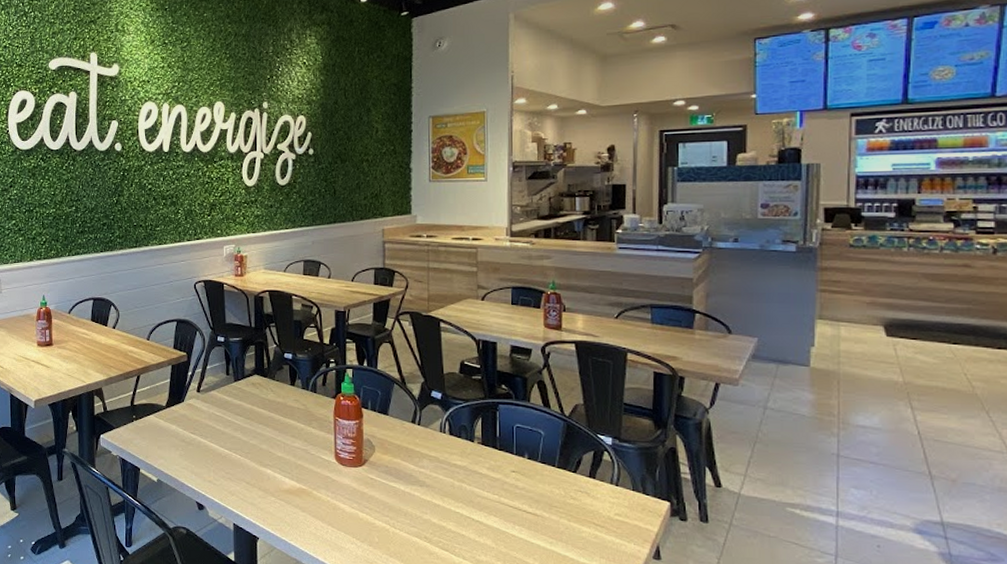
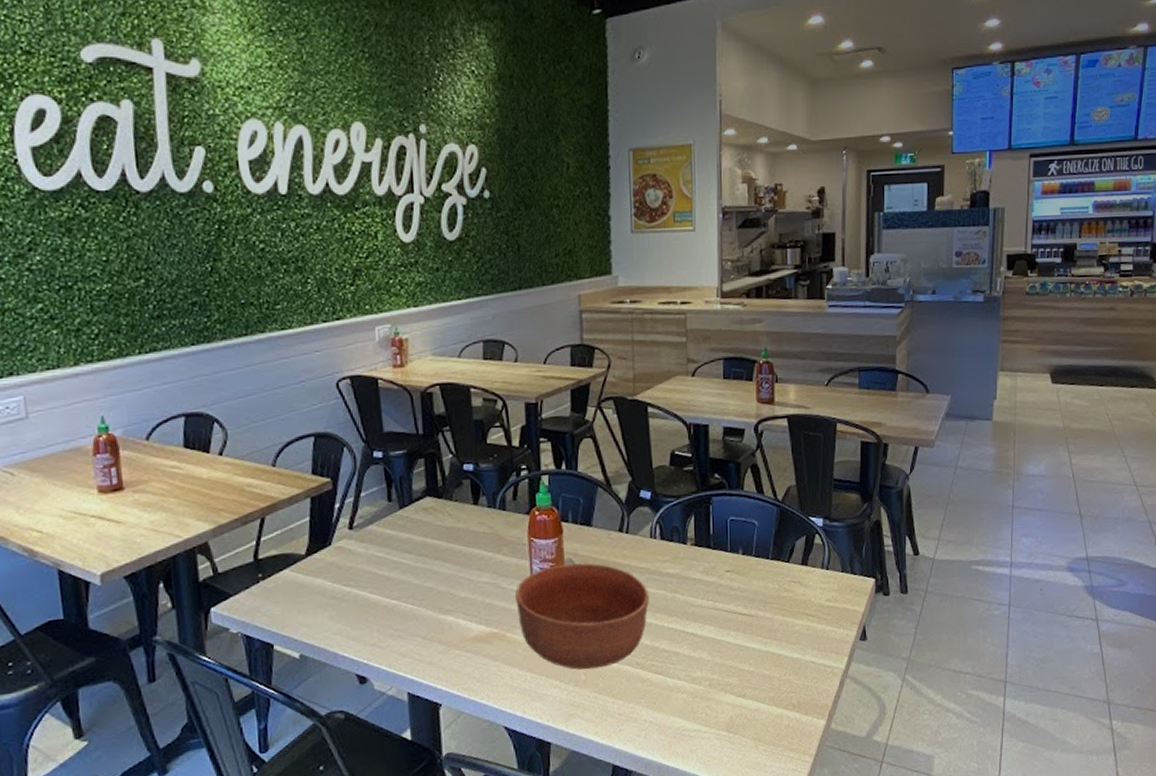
bowl: none [321,442,438,535] -> present [515,563,649,670]

